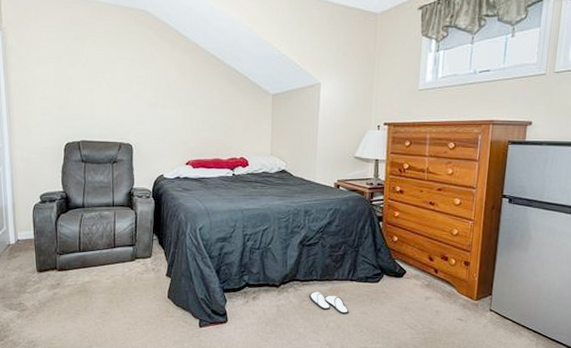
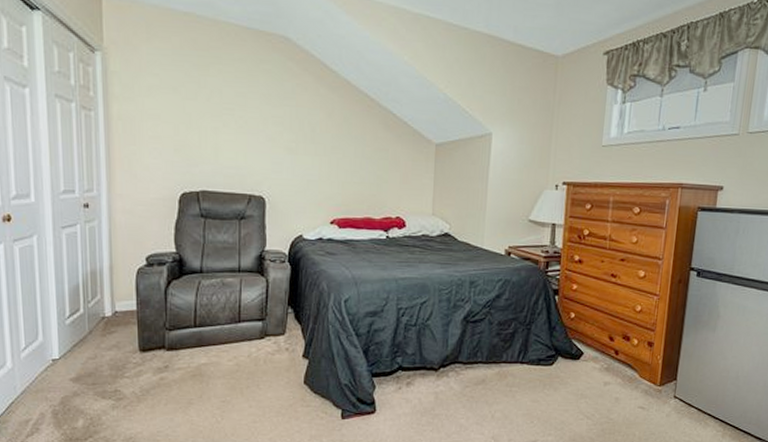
slippers: present [309,291,349,314] -> none [473,376,519,403]

